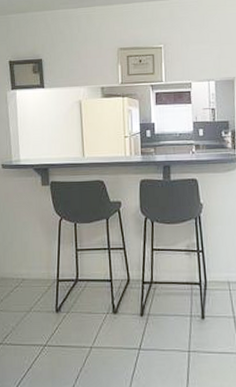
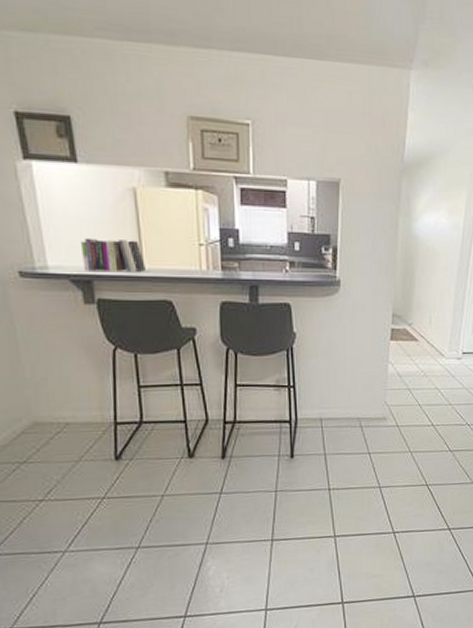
books: none [42,137,85,161] -> present [80,237,146,273]

